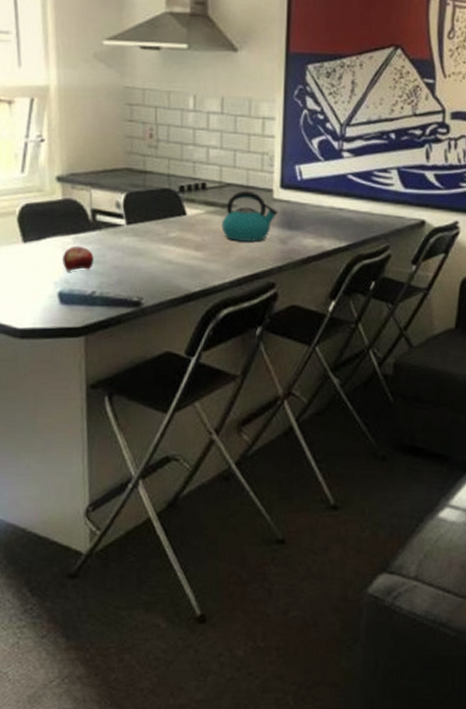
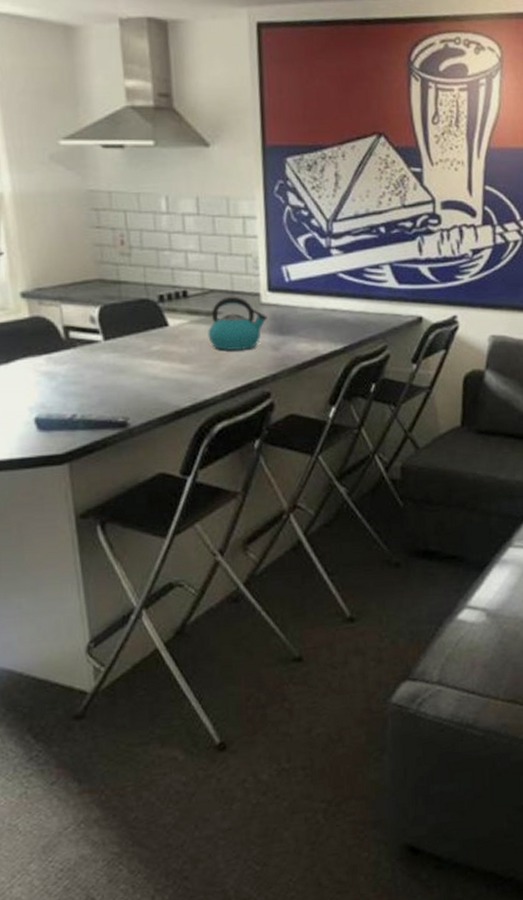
fruit: present [63,246,94,272] -> none [36,366,71,395]

